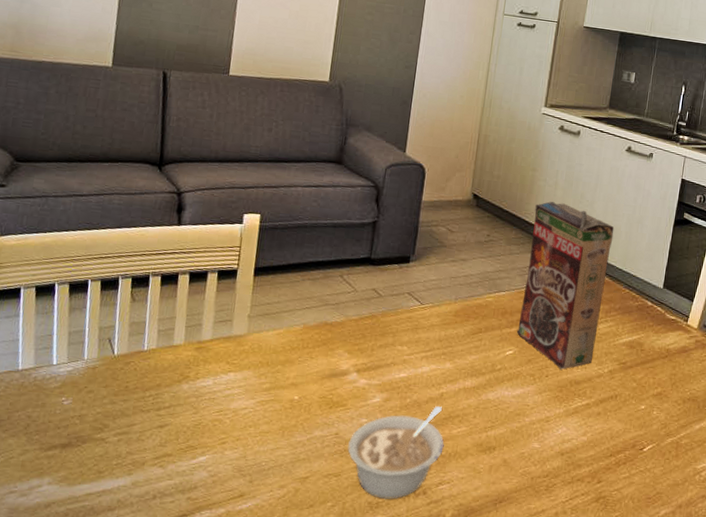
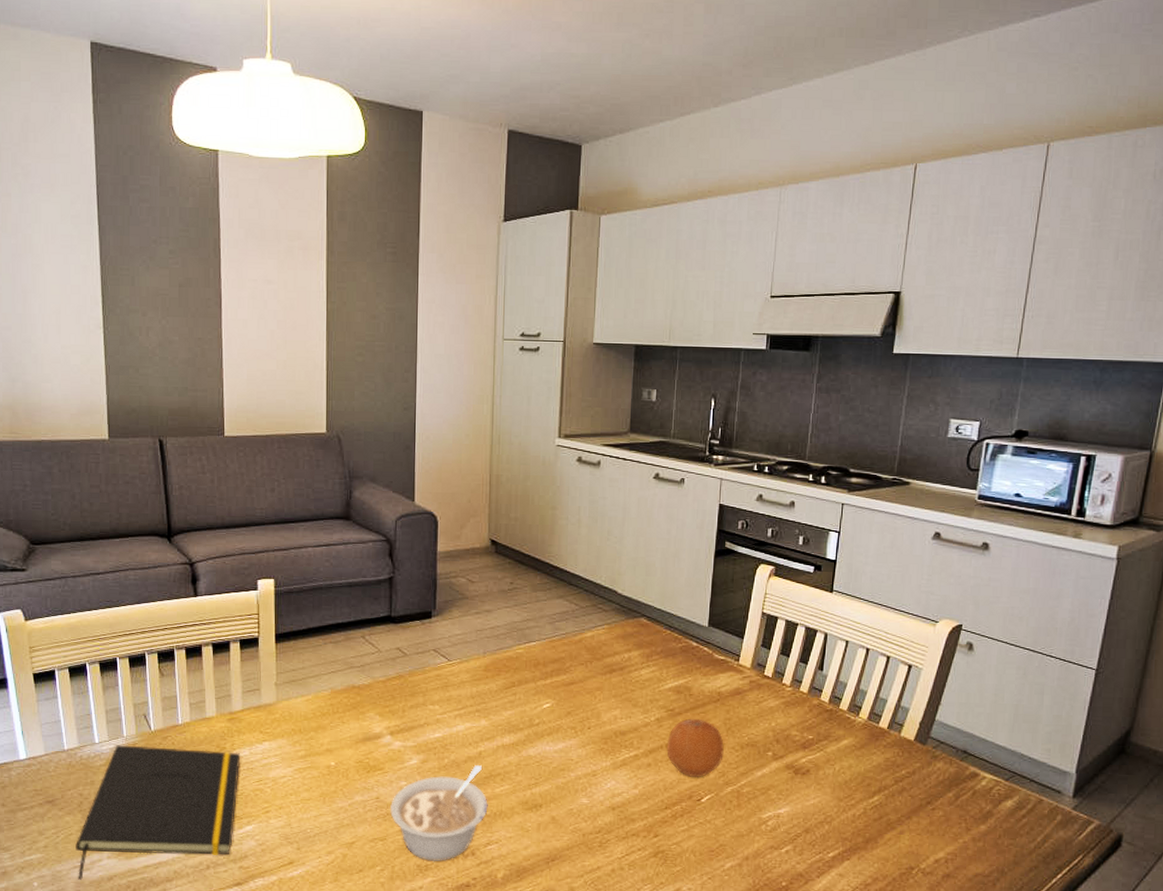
notepad: none [12,367,204,506] -> present [76,745,241,880]
cereal box: present [516,201,614,370] -> none [552,541,648,720]
fruit: none [616,372,668,428] -> present [666,718,724,777]

